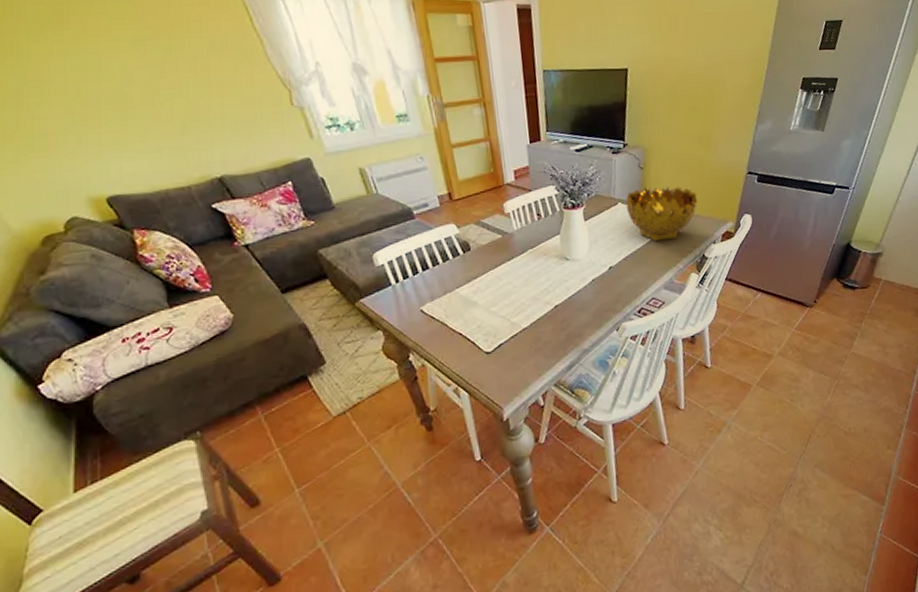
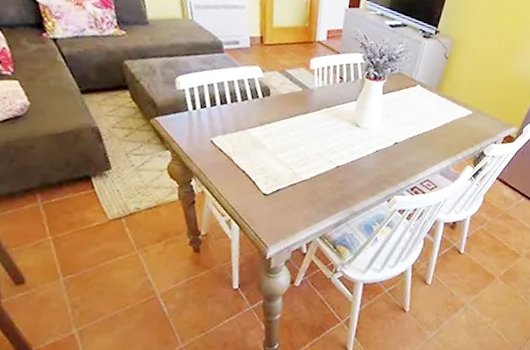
decorative bowl: present [625,186,698,242] -> none [423,76,491,132]

